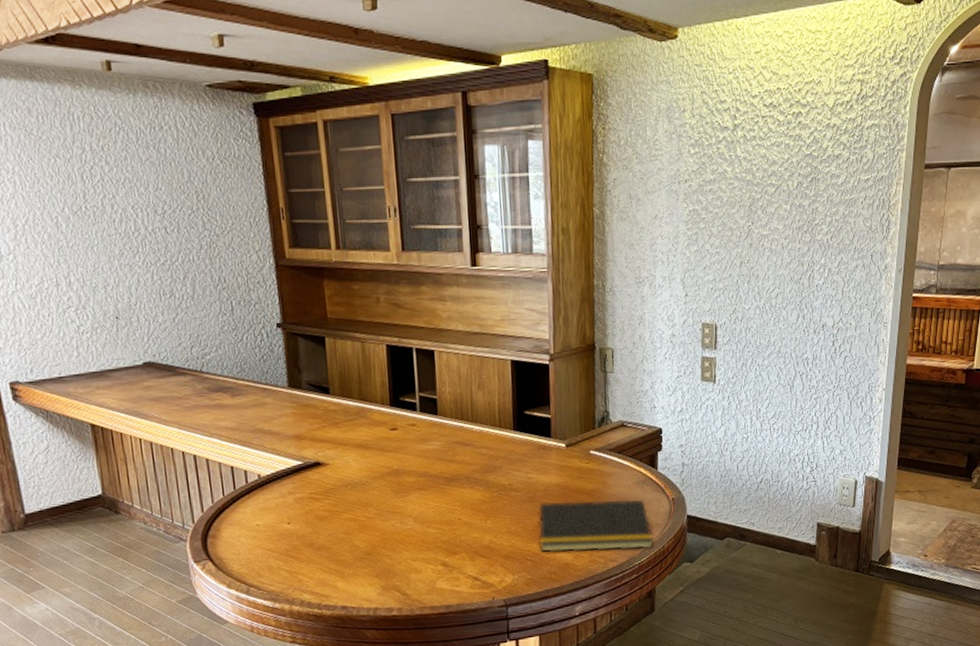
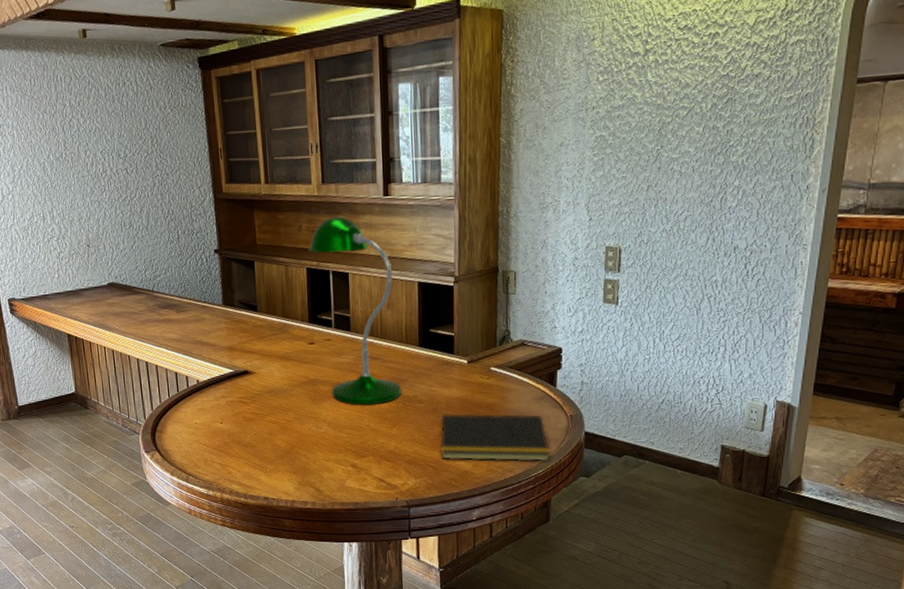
desk lamp: none [388,288,495,497] -> present [308,216,401,406]

